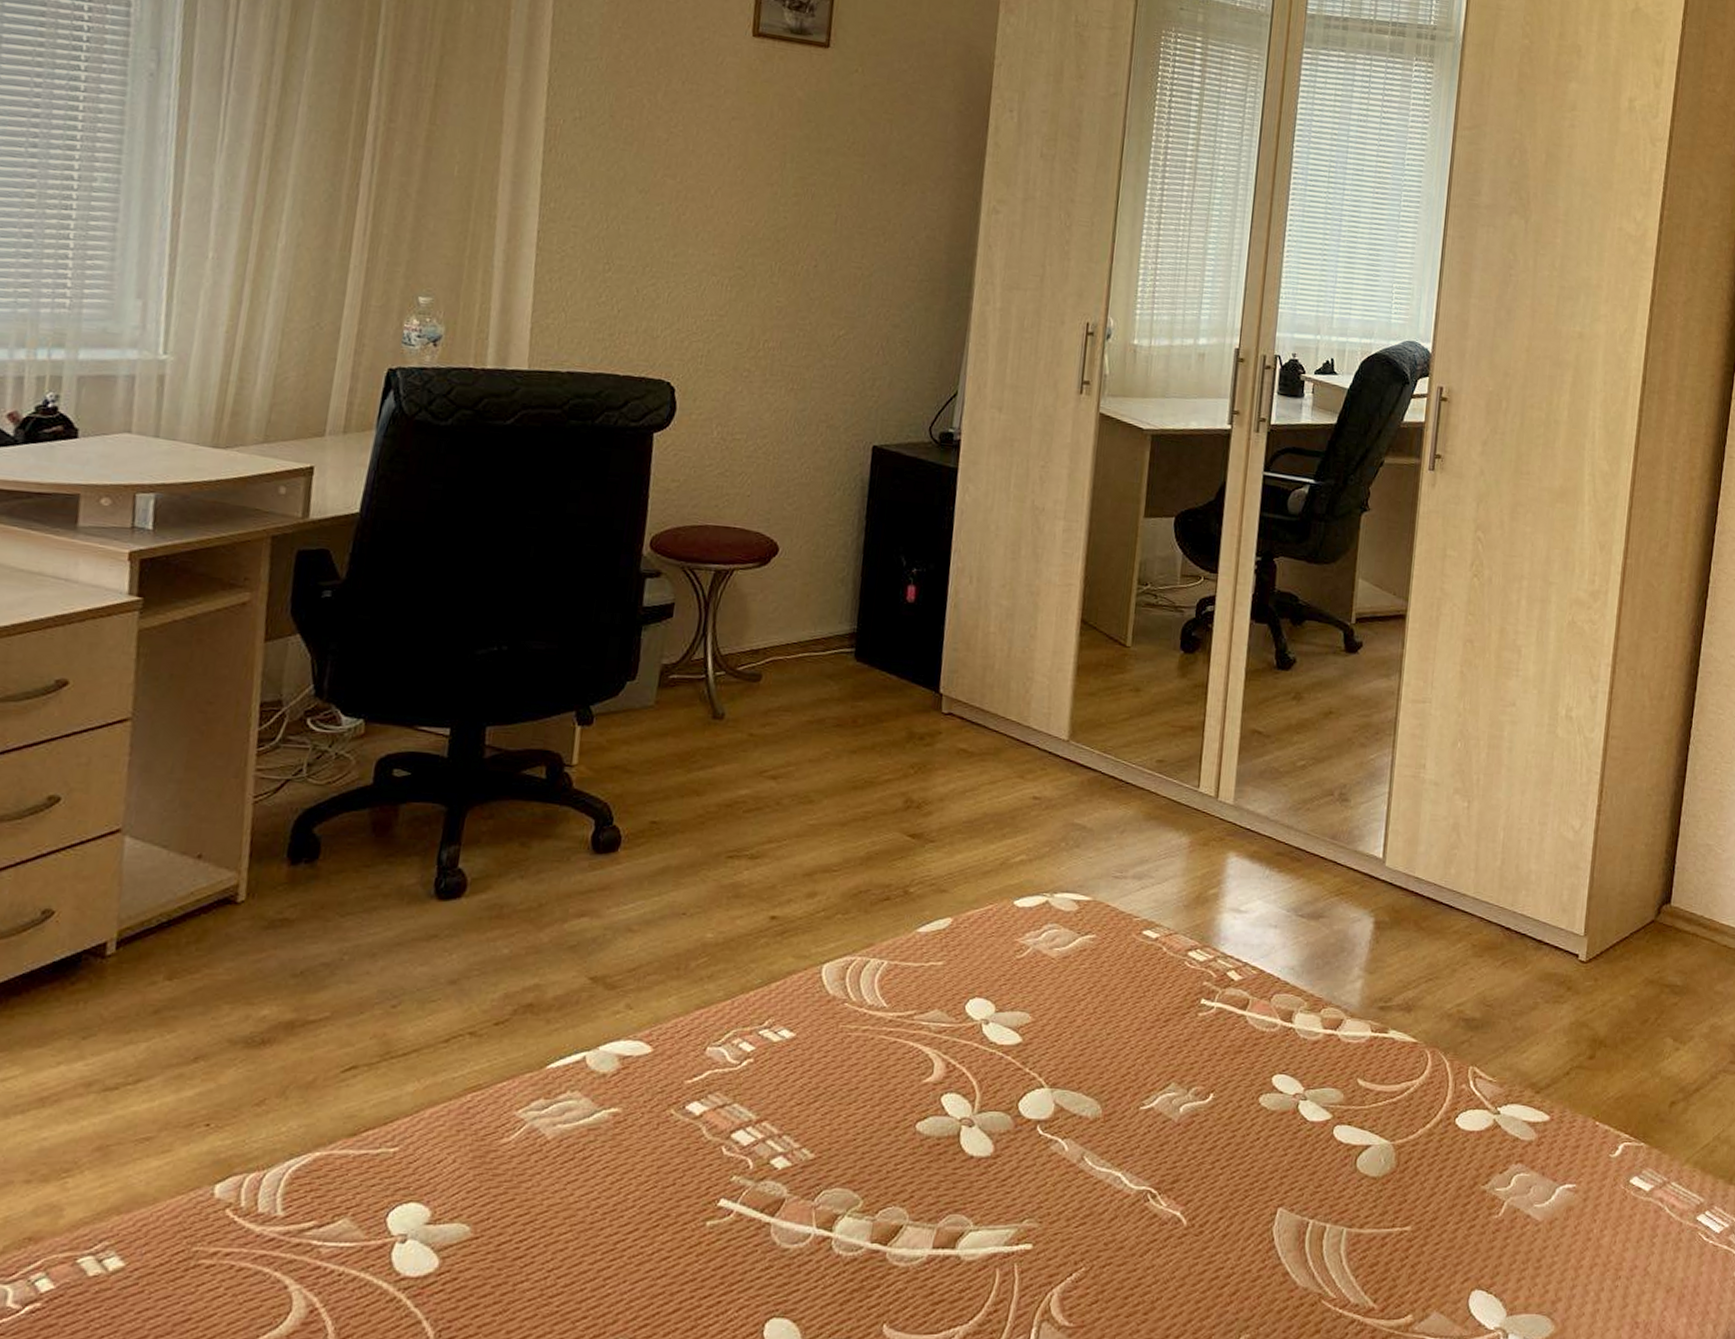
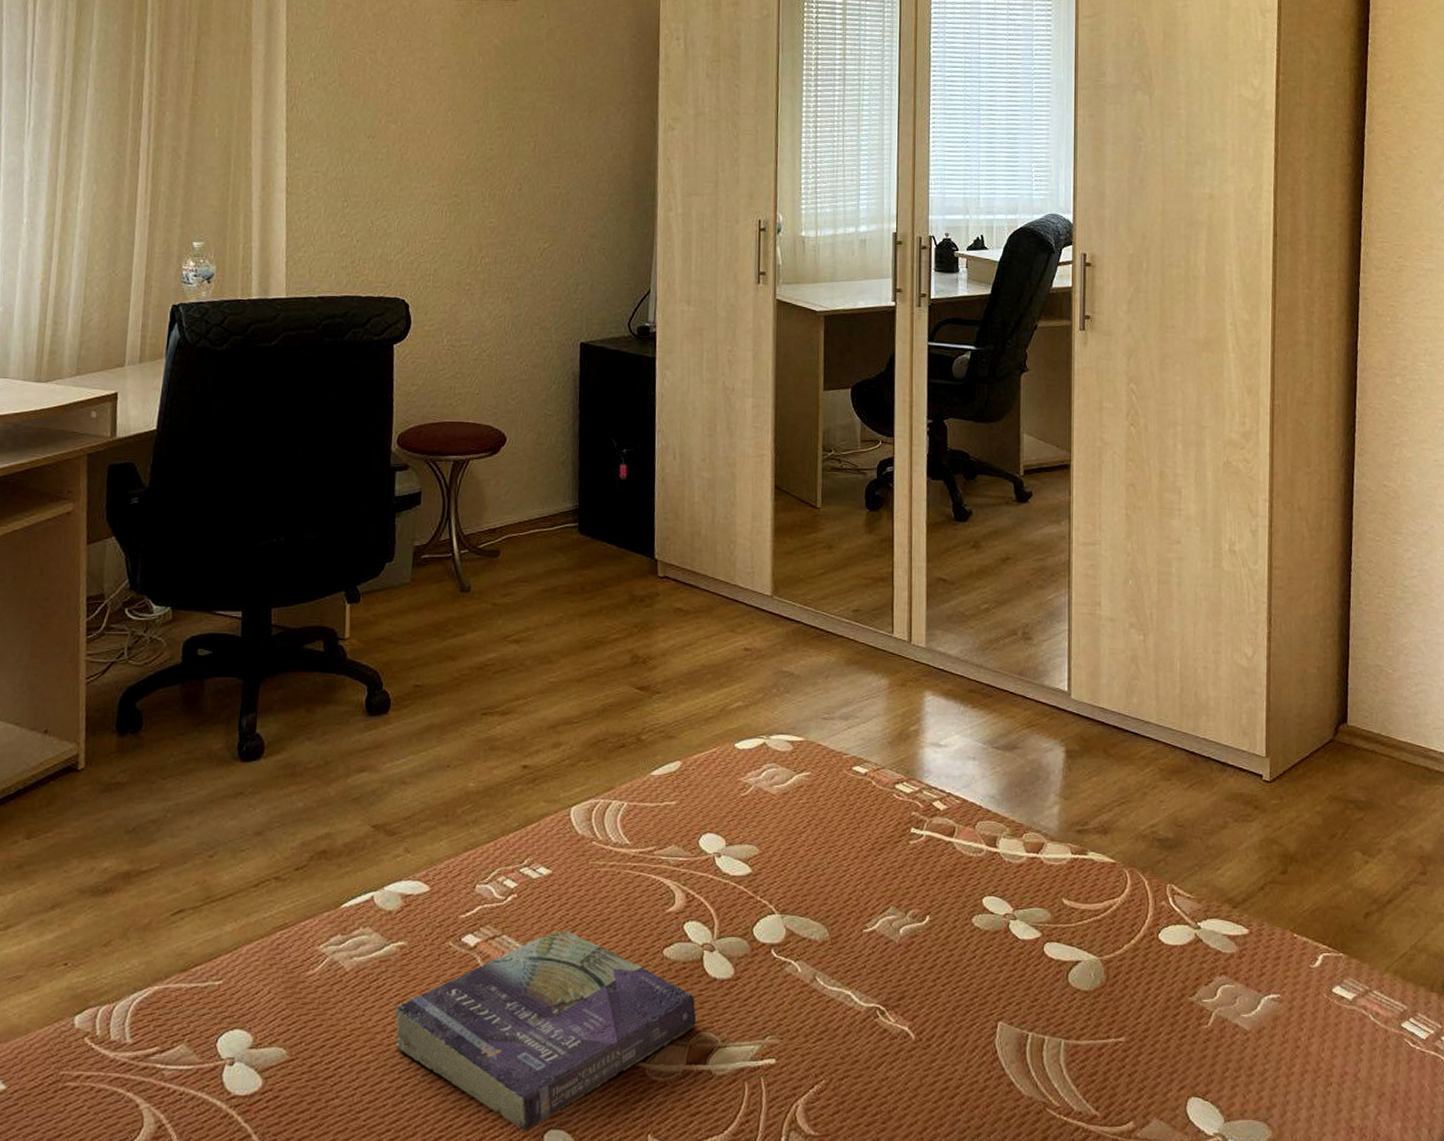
book: none [599,1099,948,1318] -> present [395,929,697,1130]

